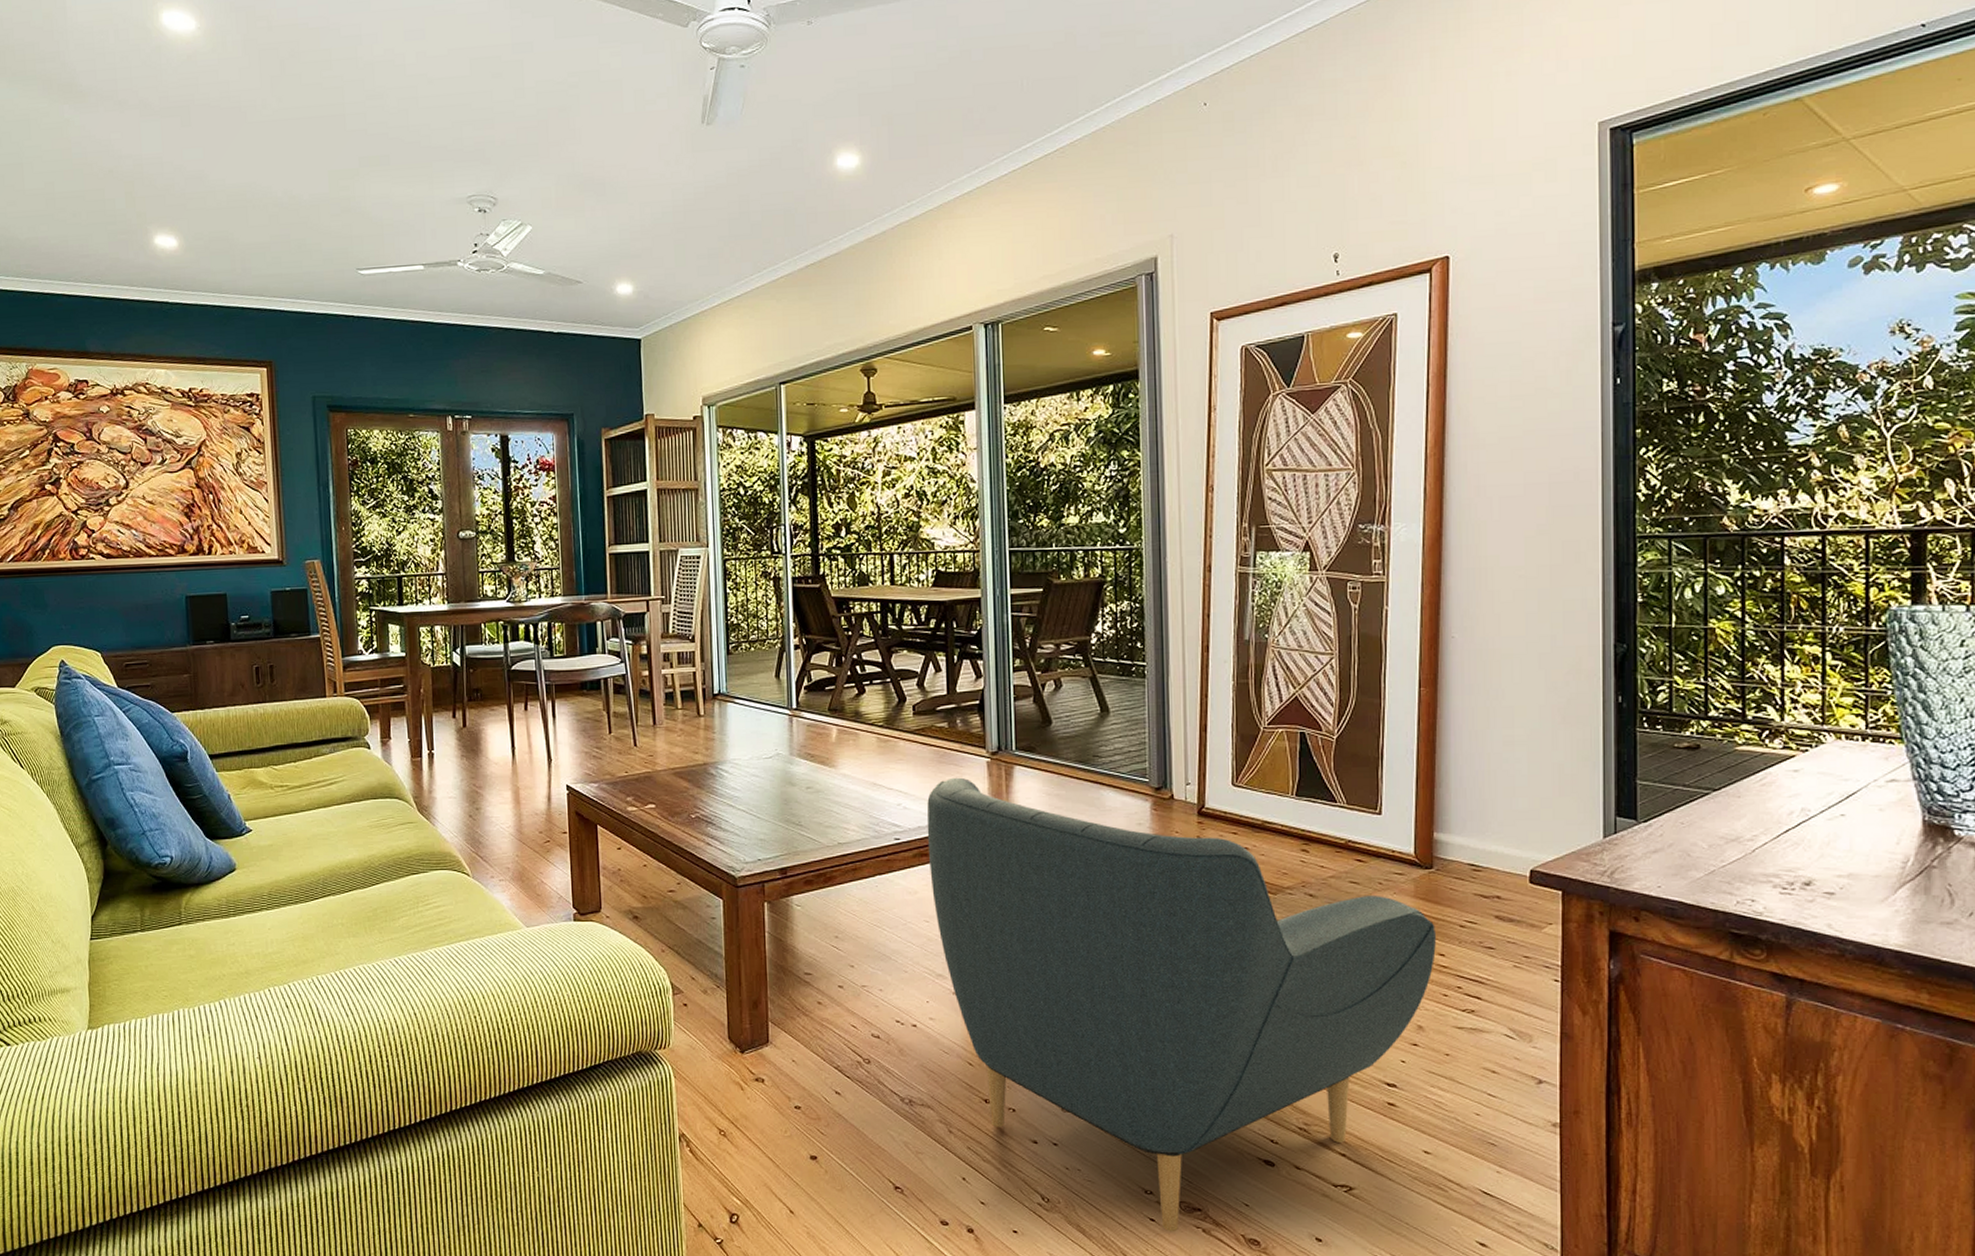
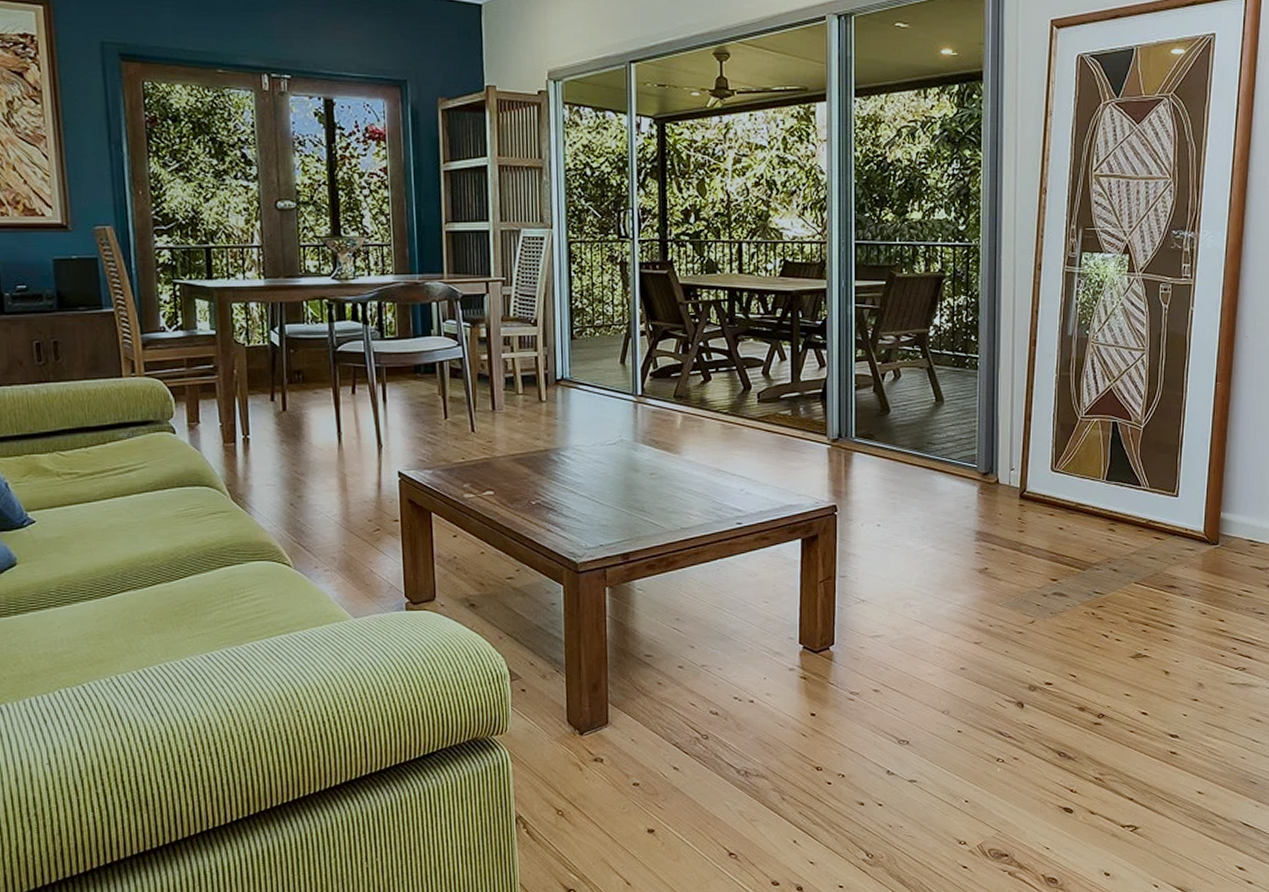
armchair: present [927,777,1436,1232] -> none [768,463,1218,877]

